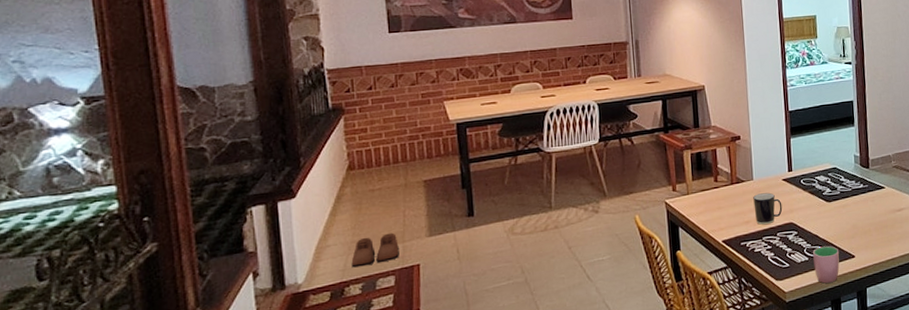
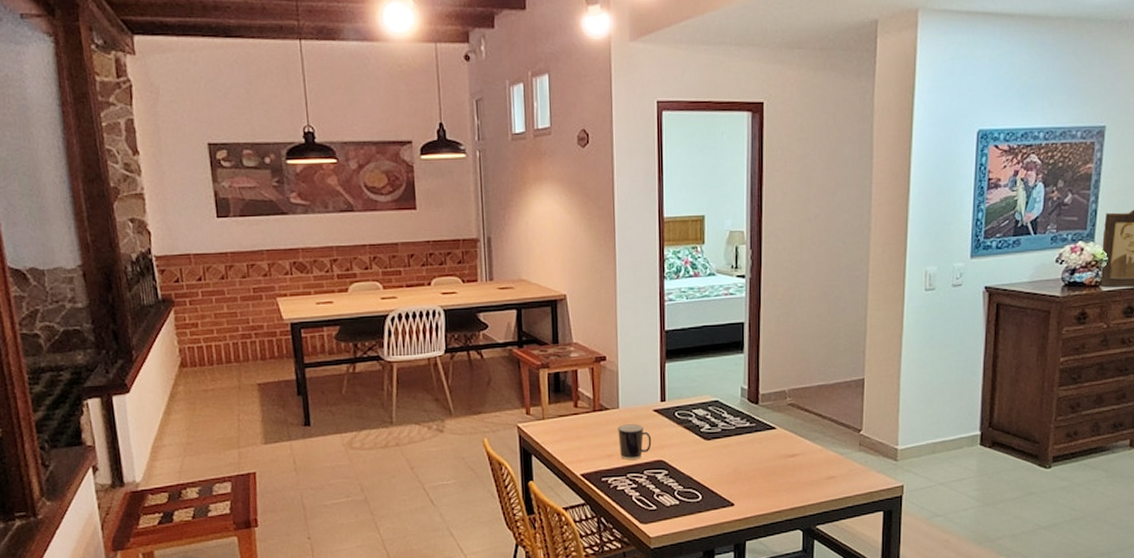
shoe: present [351,233,399,268] -> none [187,437,235,470]
cup: present [813,246,840,284] -> none [685,489,716,532]

